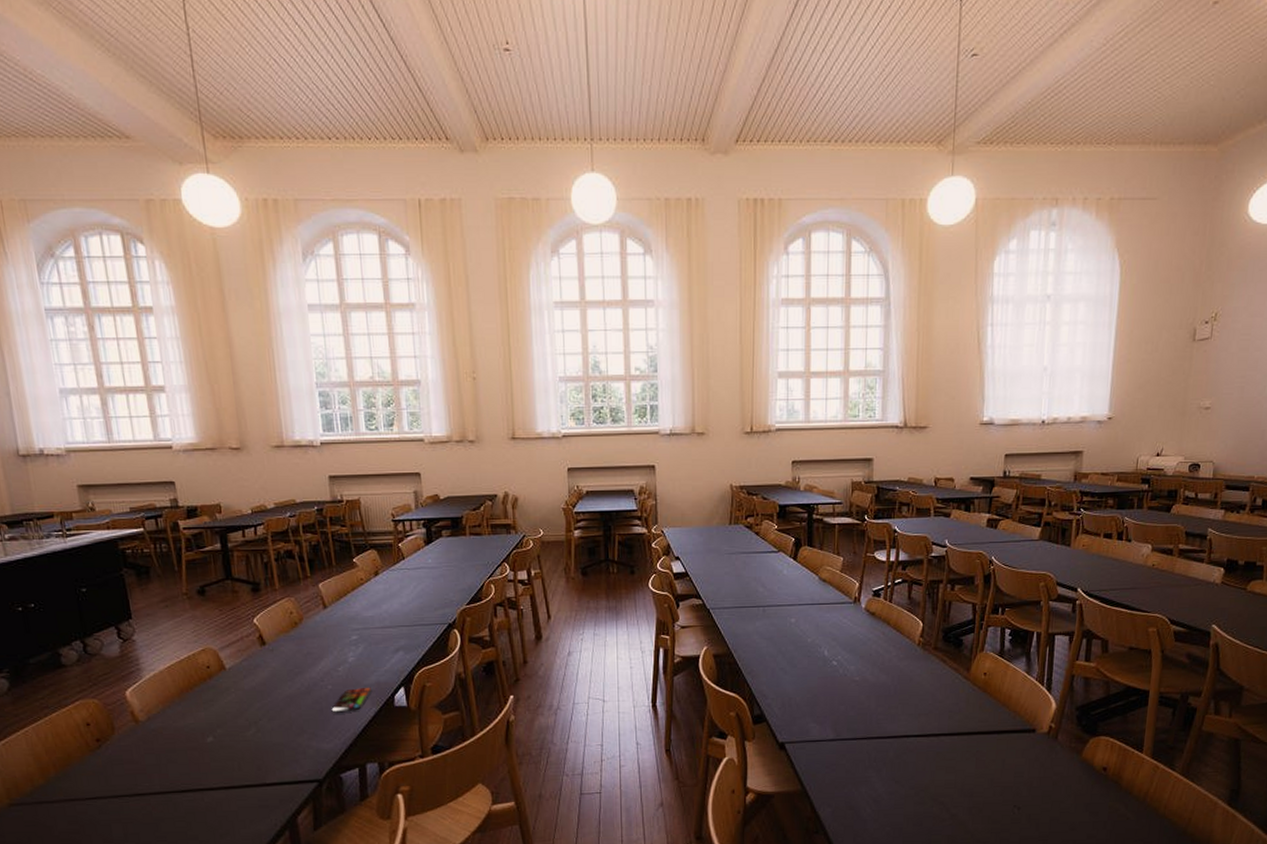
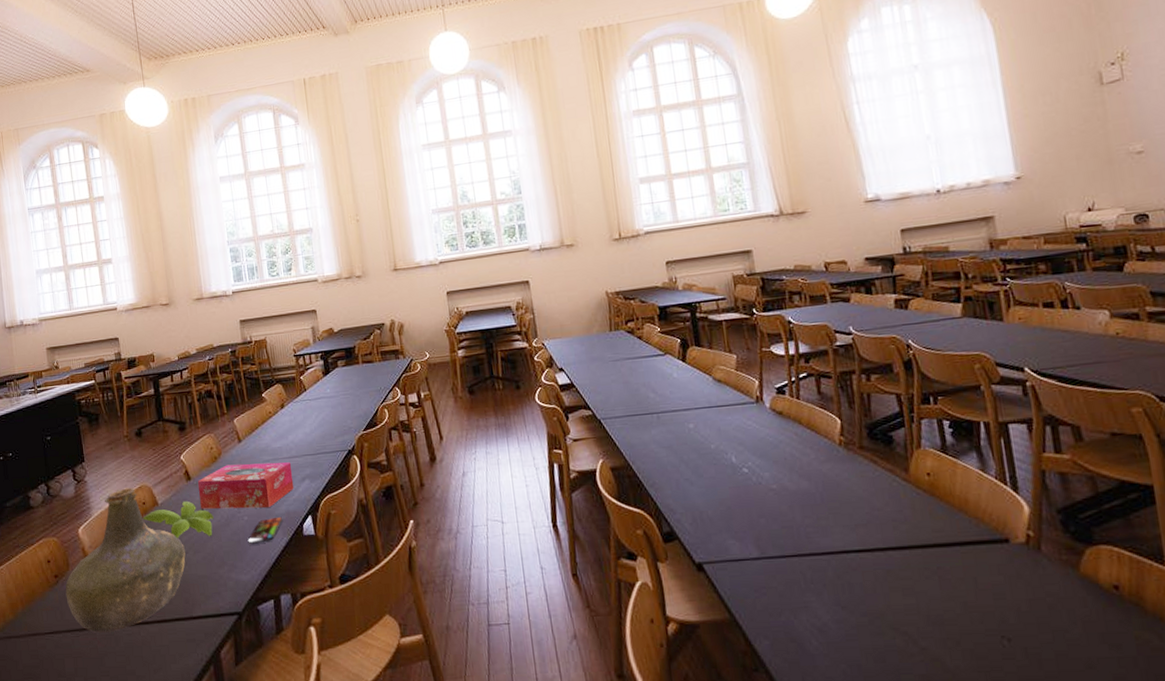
bottle: none [110,650,258,798] -> present [65,487,186,633]
plant: none [207,666,292,705] -> present [143,500,214,539]
tissue box: none [273,631,386,678] -> present [197,462,294,509]

